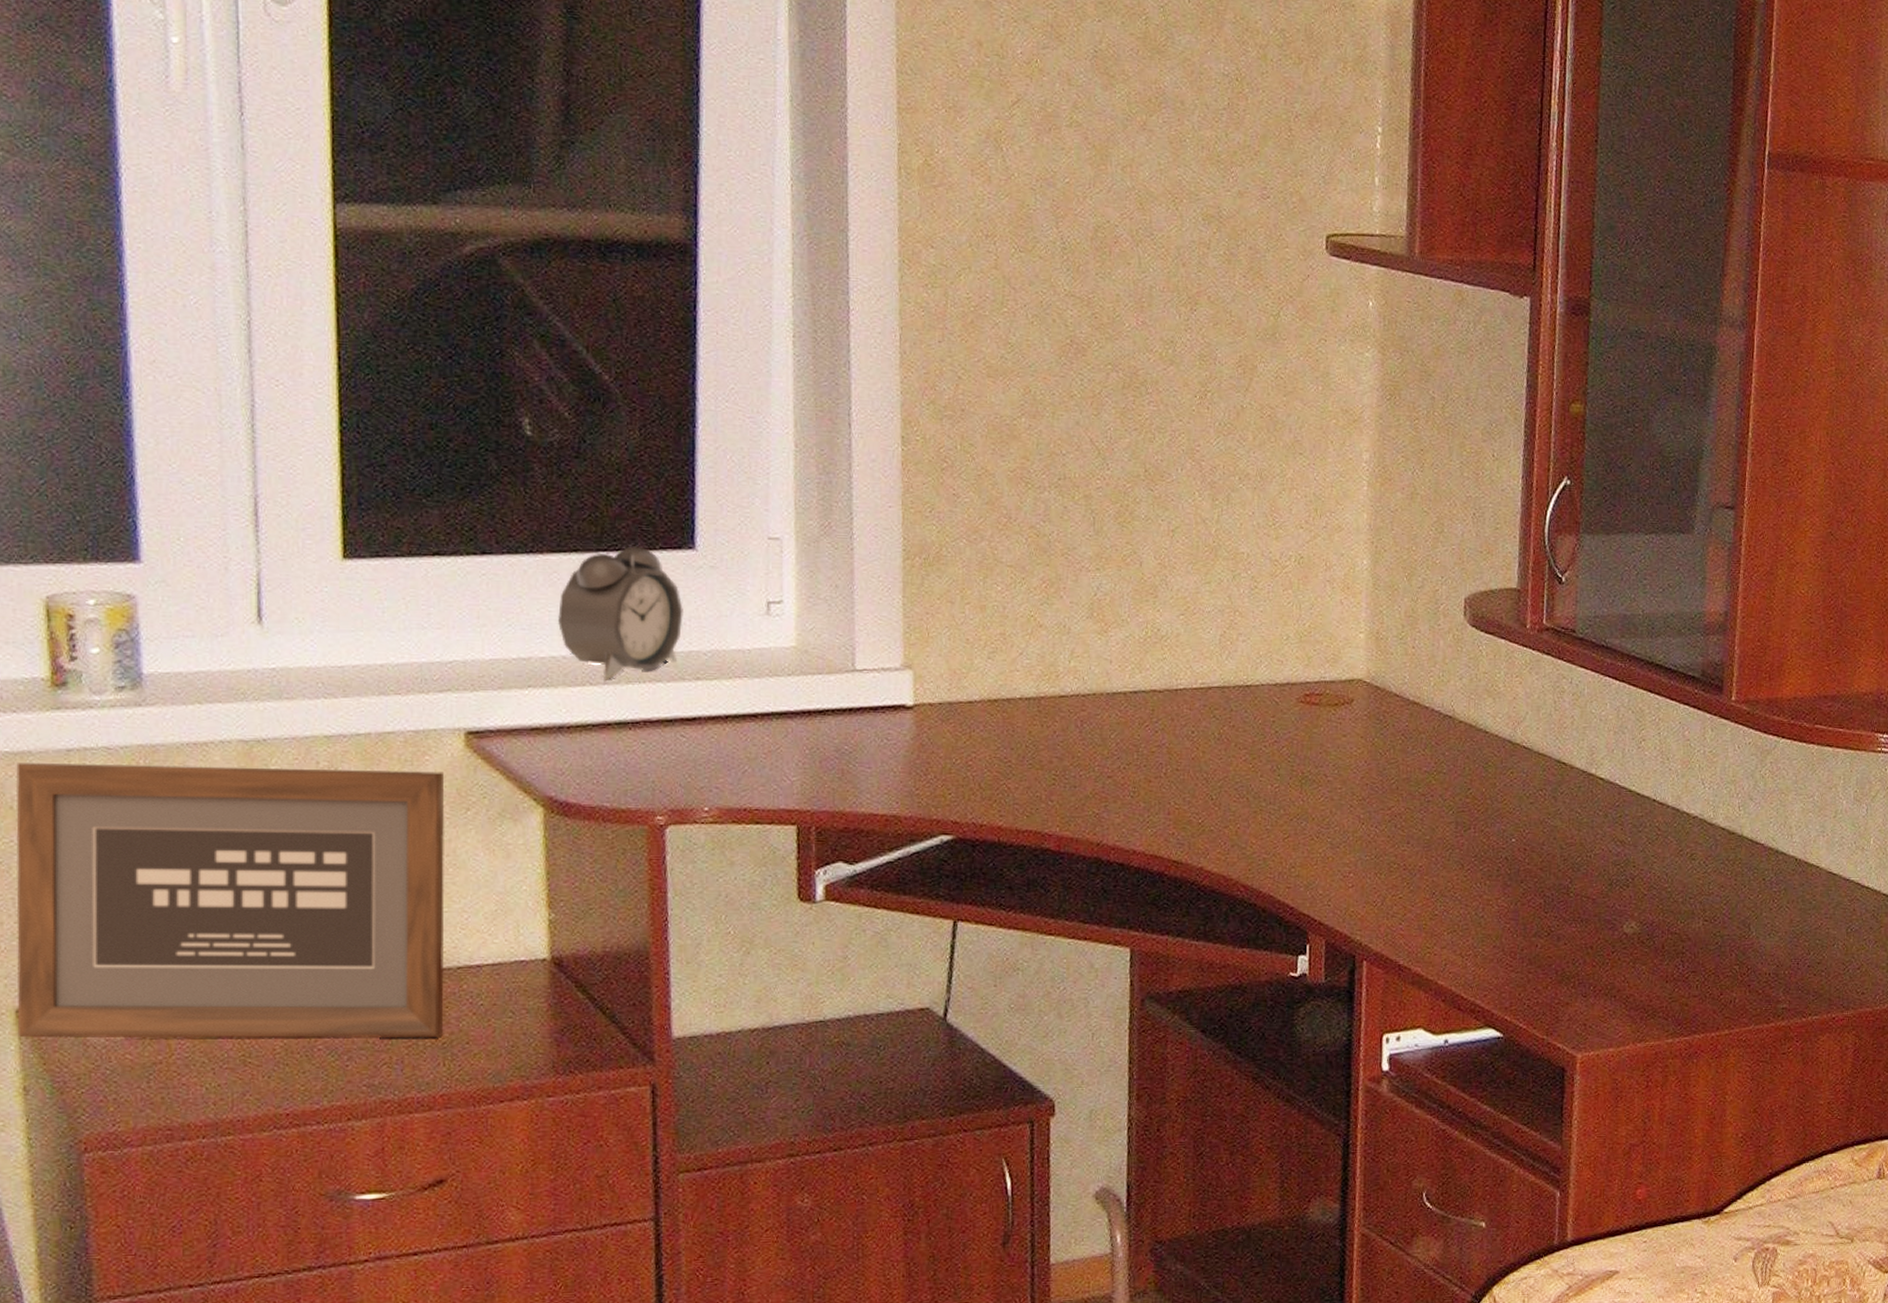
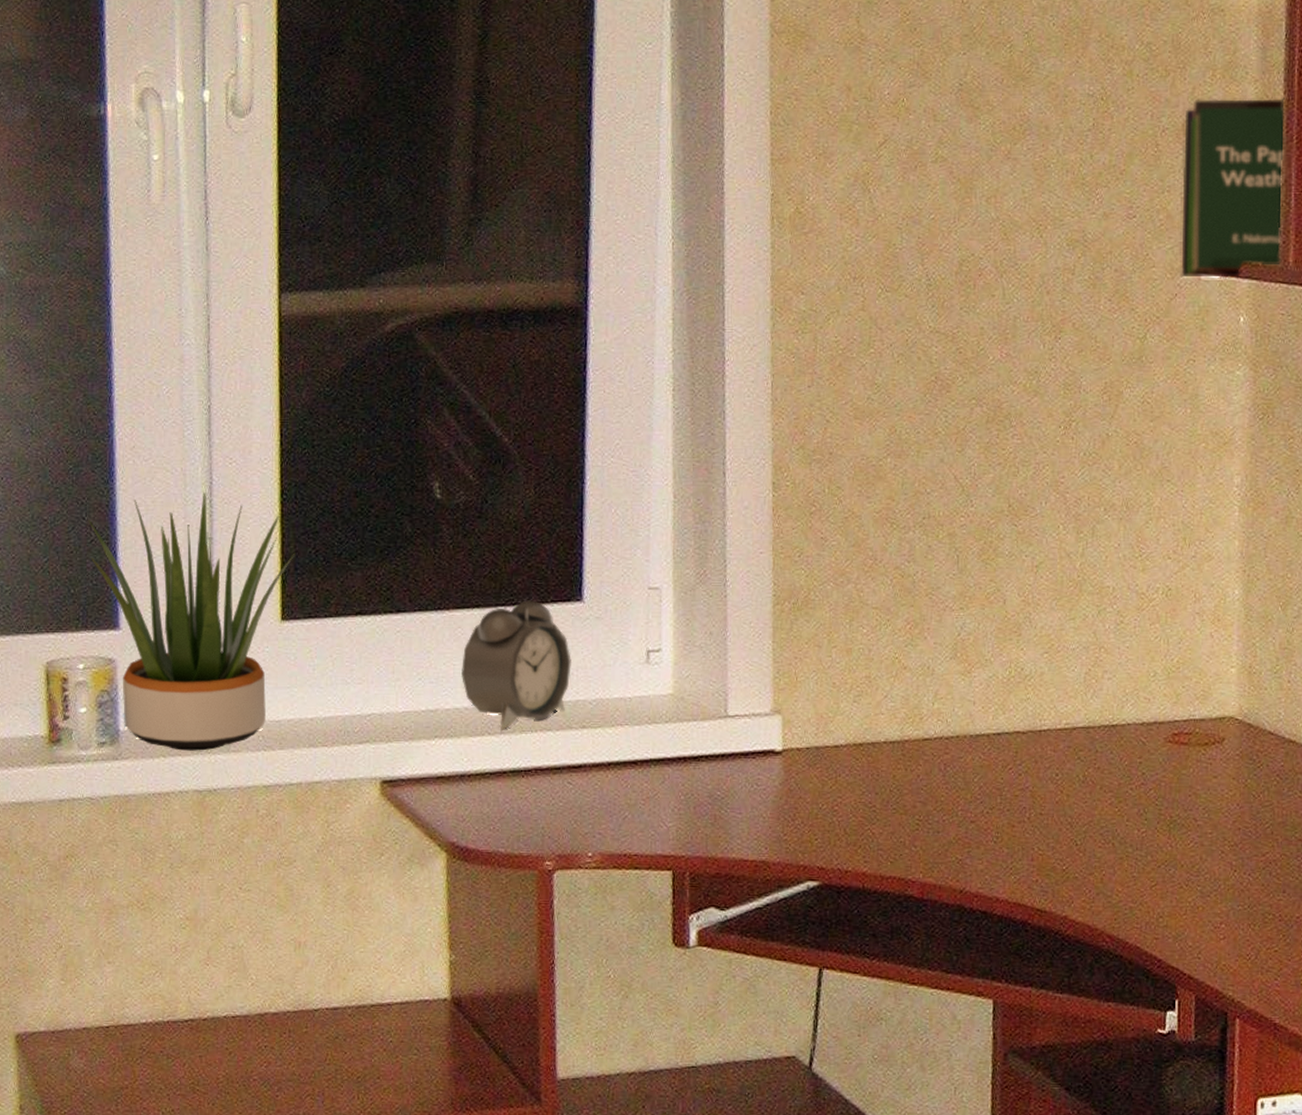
picture frame: present [16,763,445,1038] -> none [16,812,363,1072]
potted plant: none [97,416,359,698] -> present [88,492,296,751]
books: none [1313,89,1411,263] -> present [1181,99,1285,277]

